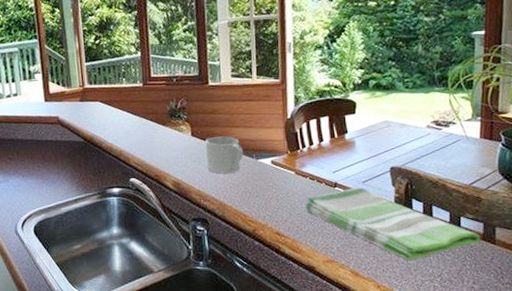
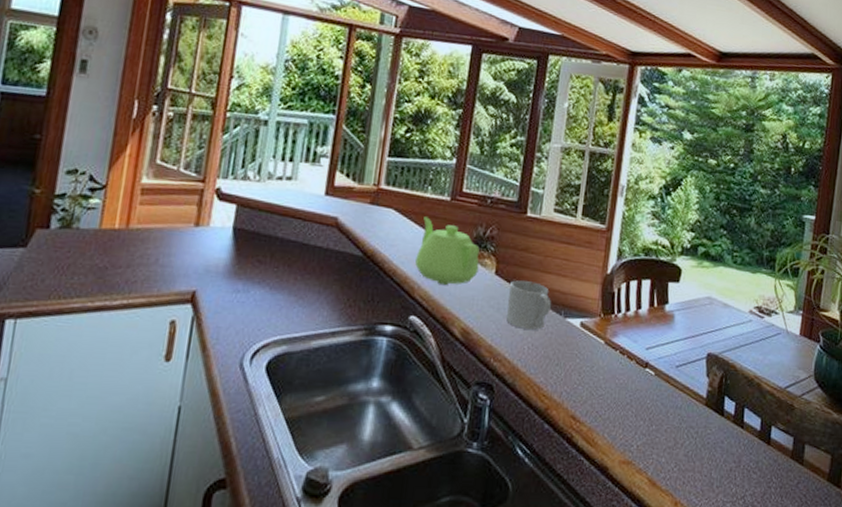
teapot: none [124,102,178,152] -> present [415,217,480,286]
dish towel: present [304,187,481,260] -> none [608,372,789,473]

